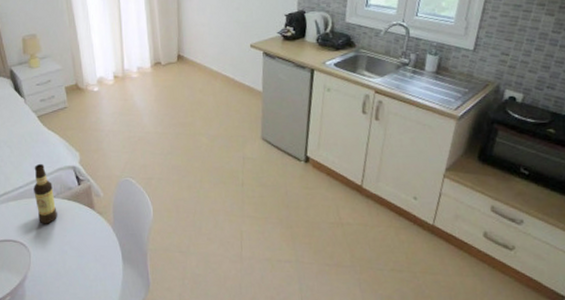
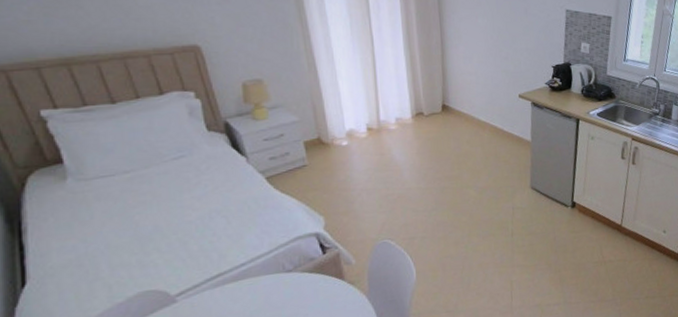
bottle: present [34,163,57,224] -> none [261,233,295,305]

